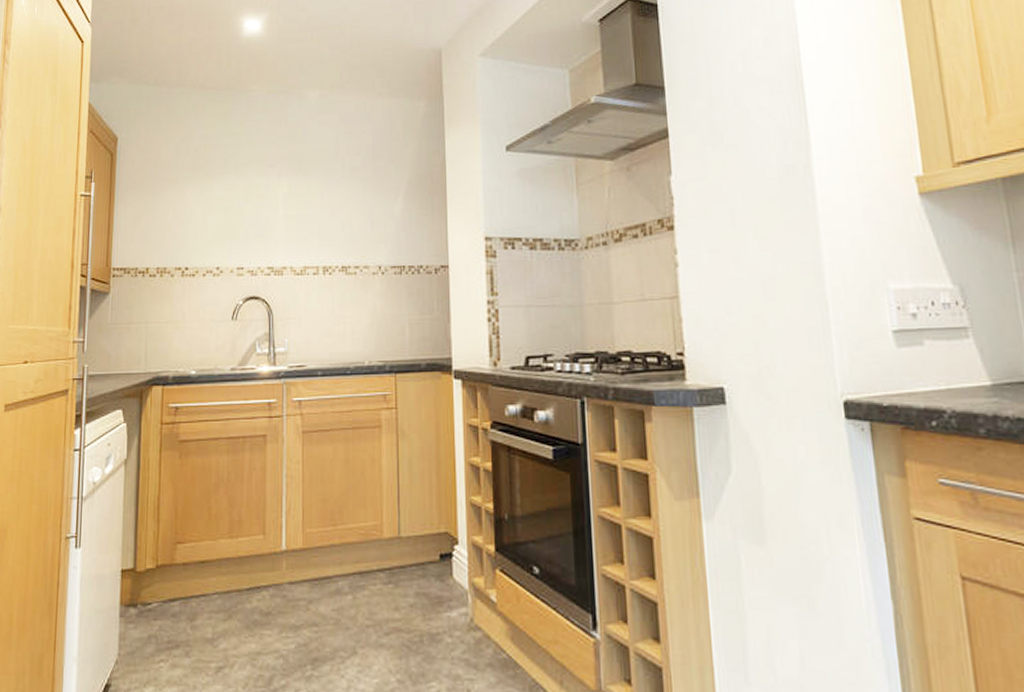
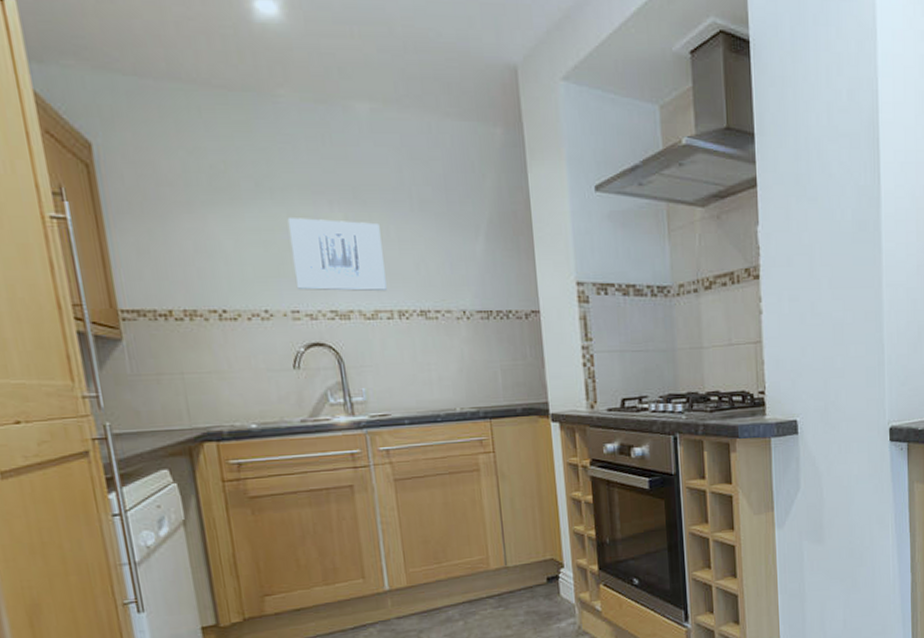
wall art: none [244,187,316,250] -> present [287,218,387,292]

